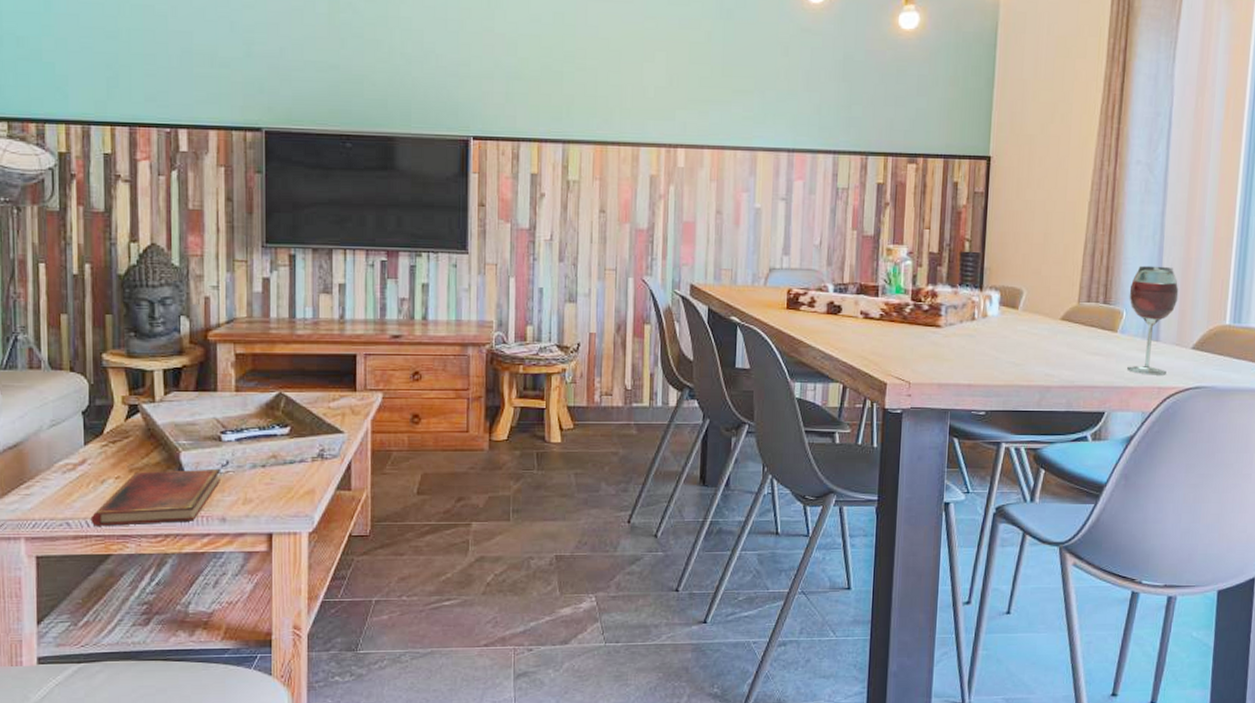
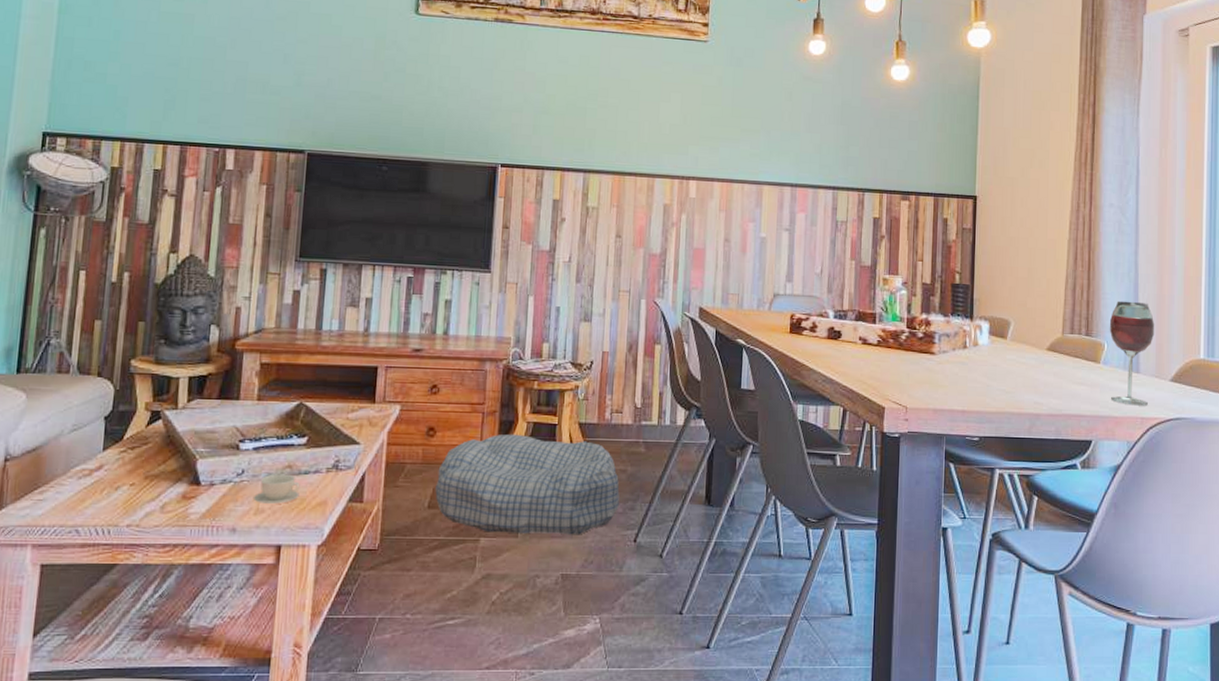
diary: present [90,468,222,526] -> none [100,477,236,534]
teacup: none [239,464,286,493] -> present [252,474,300,504]
dog bed: none [423,419,612,518] -> present [435,433,620,535]

